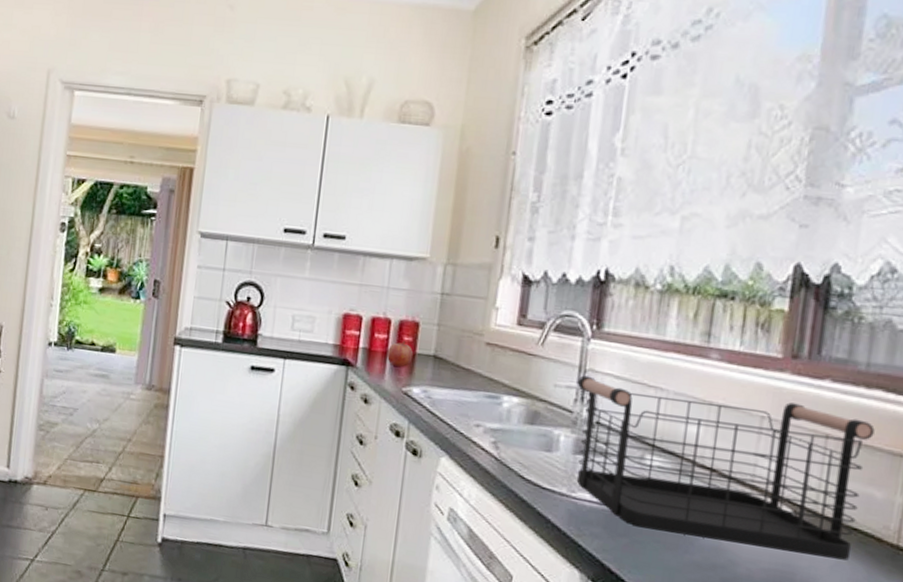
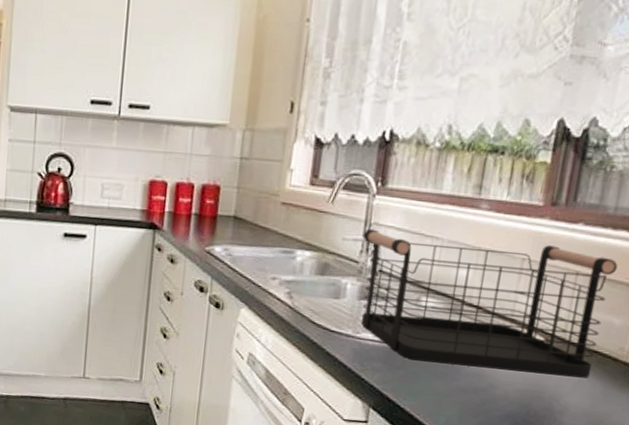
fruit: present [387,340,414,368] -> none [191,203,215,229]

